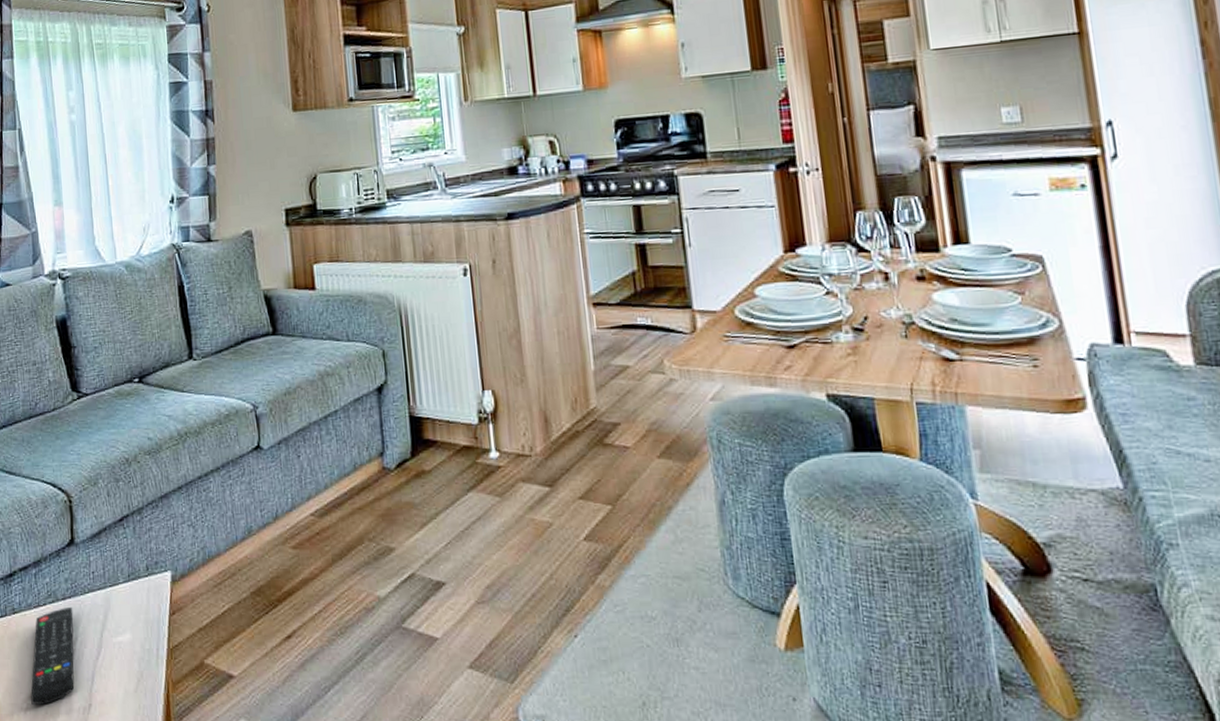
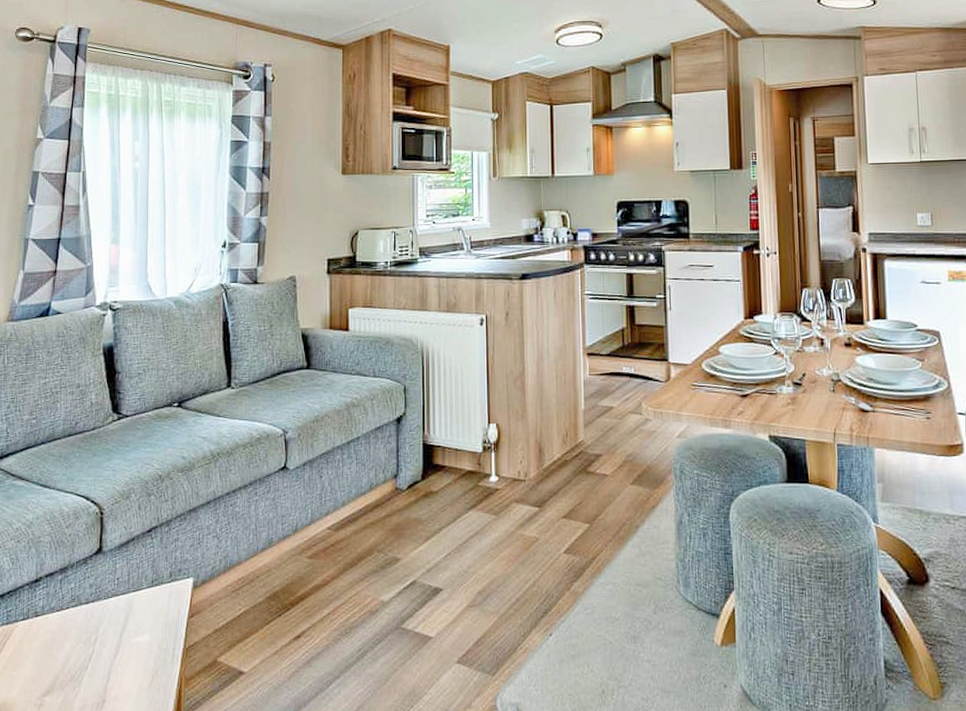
remote control: present [31,606,75,705] -> none [46,610,95,701]

